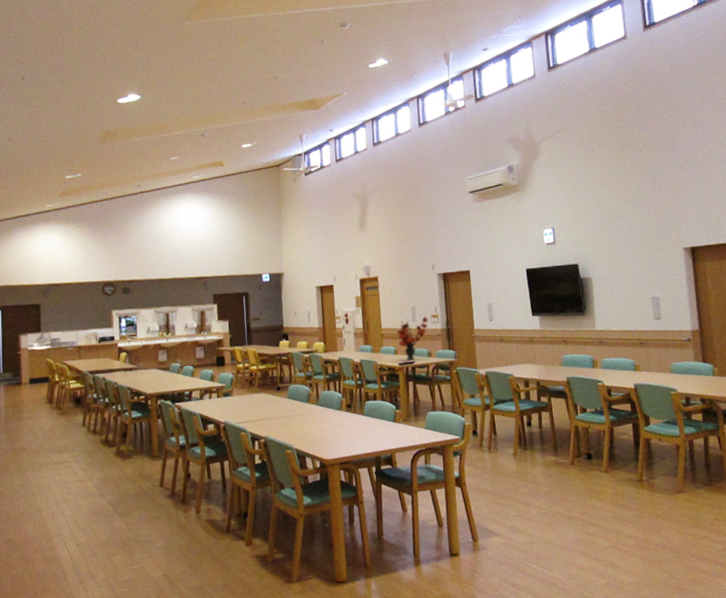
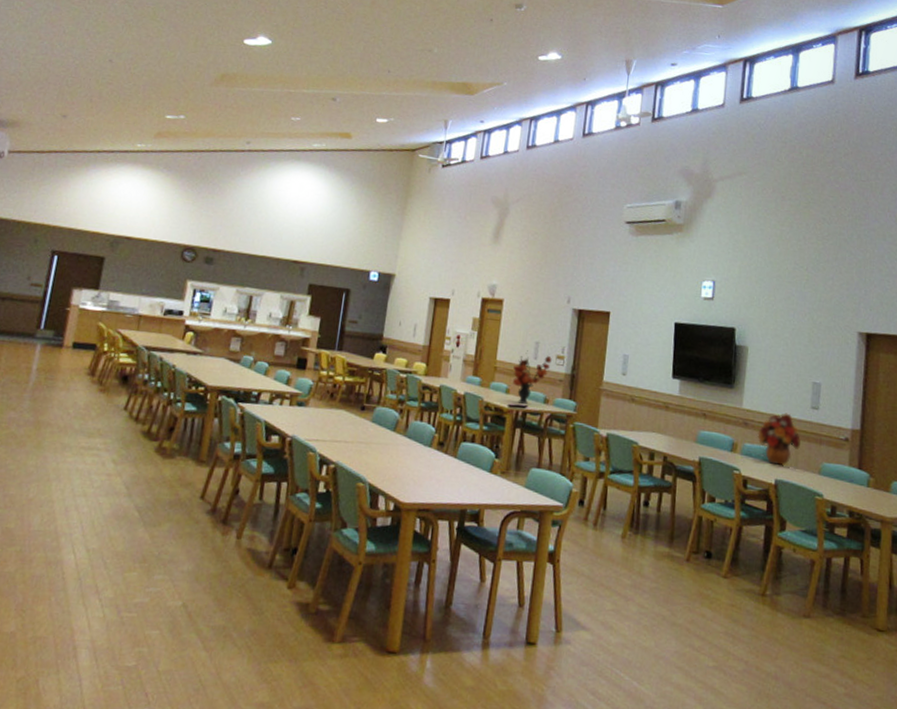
flower arrangement: none [612,327,651,373] -> present [757,412,802,466]

